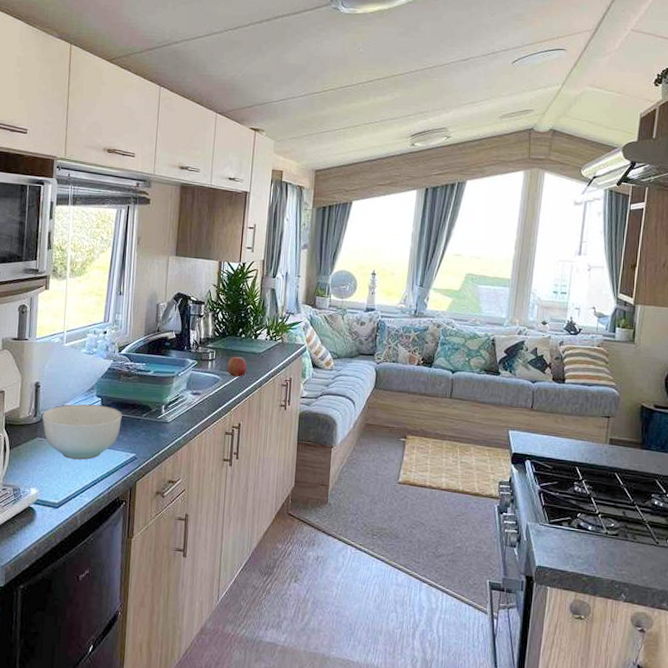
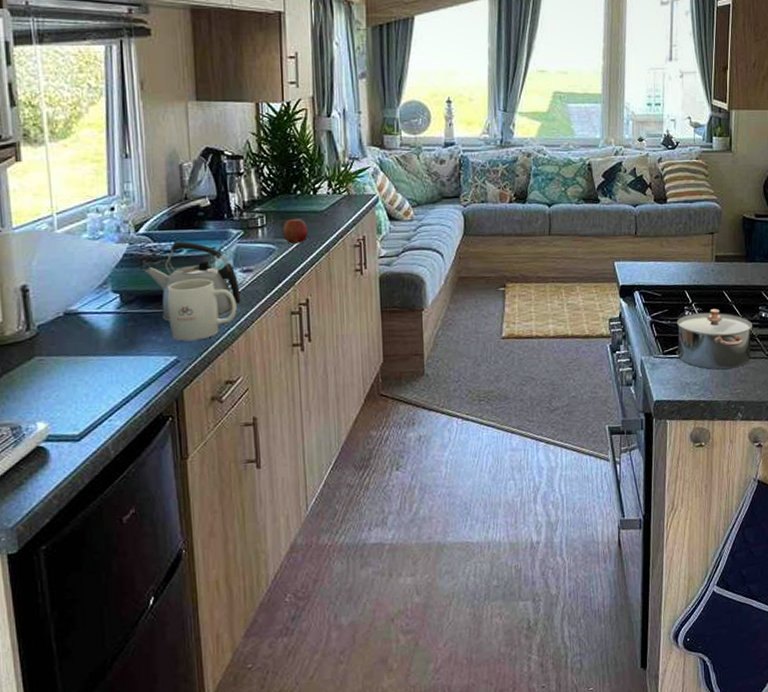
bowl: present [42,404,122,460] -> none [38,302,152,377]
kettle: none [121,363,189,428] -> present [145,241,241,322]
mug: none [133,394,185,444] -> present [167,278,237,342]
cooking pot: none [564,488,644,550] -> present [677,309,753,370]

